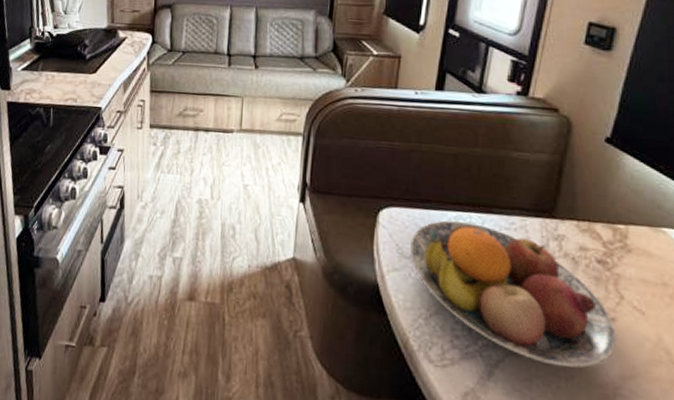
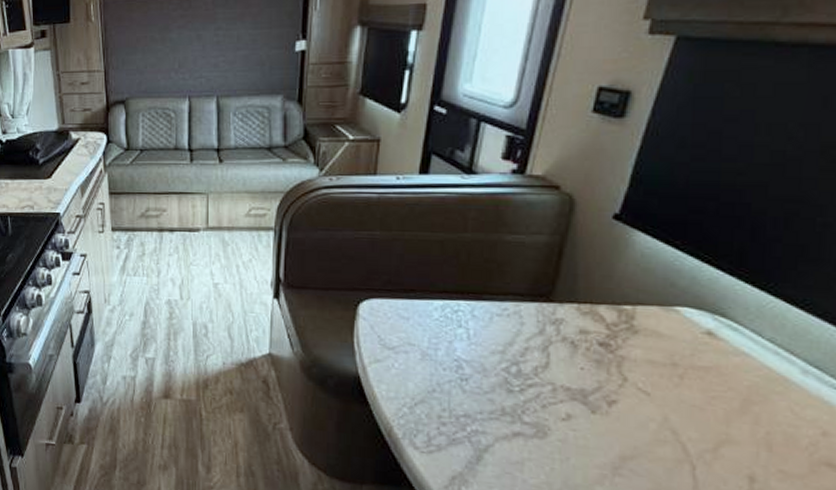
fruit bowl: present [409,220,617,368] -> none [392,308,618,450]

